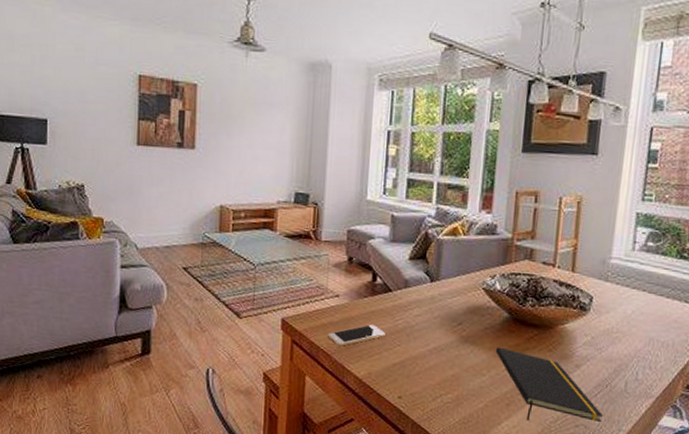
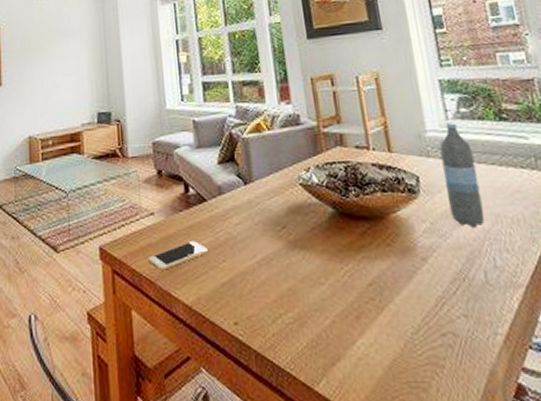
notepad: present [495,347,604,422] -> none [328,248,472,335]
water bottle: none [612,253,648,346] -> present [439,122,485,228]

